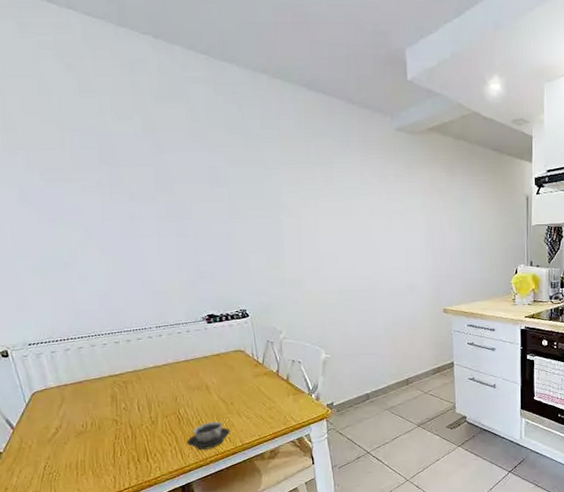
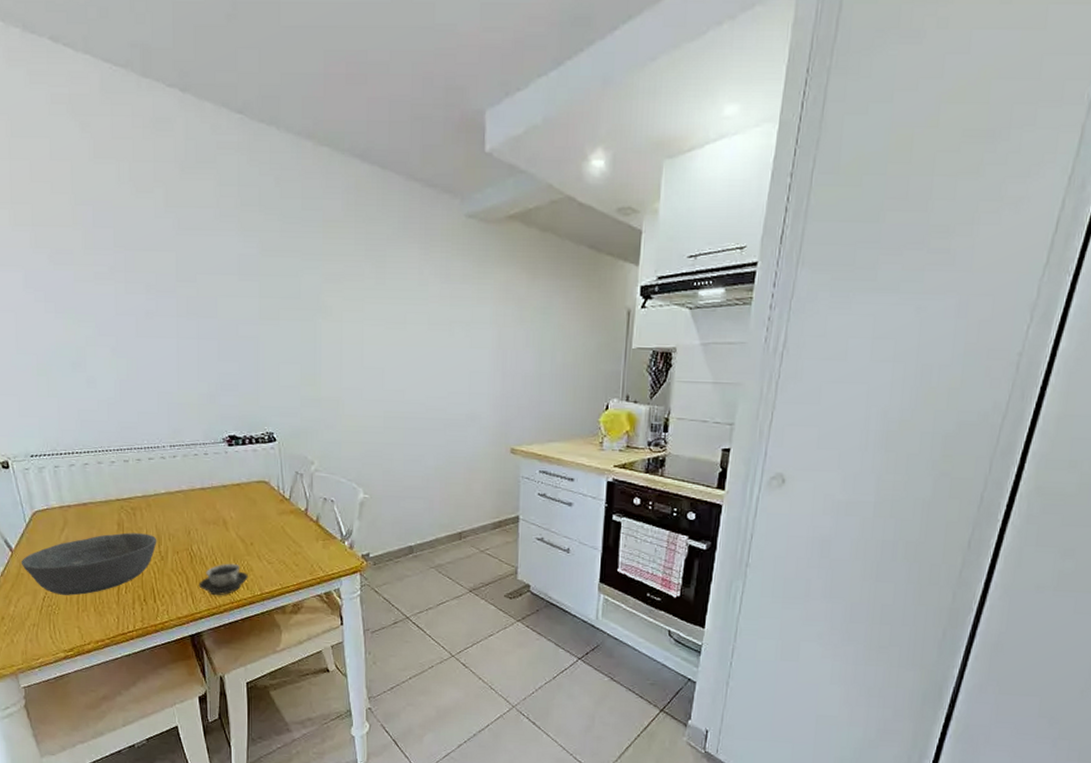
bowl: none [22,403,148,463] -> present [21,532,157,596]

